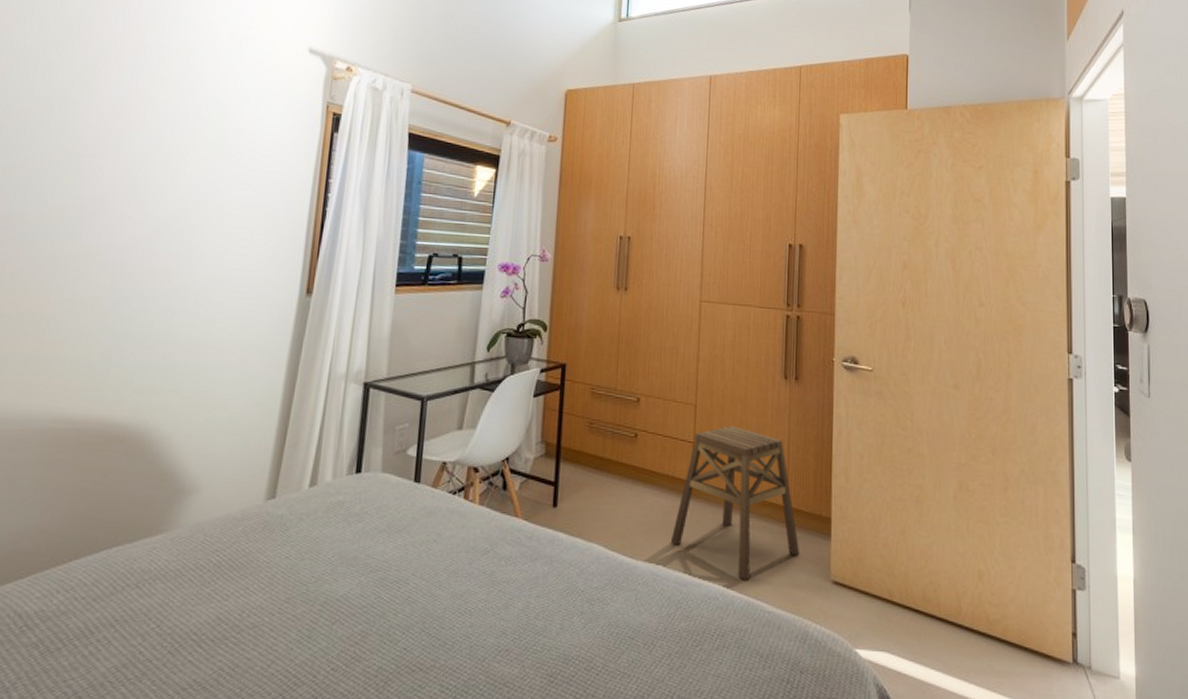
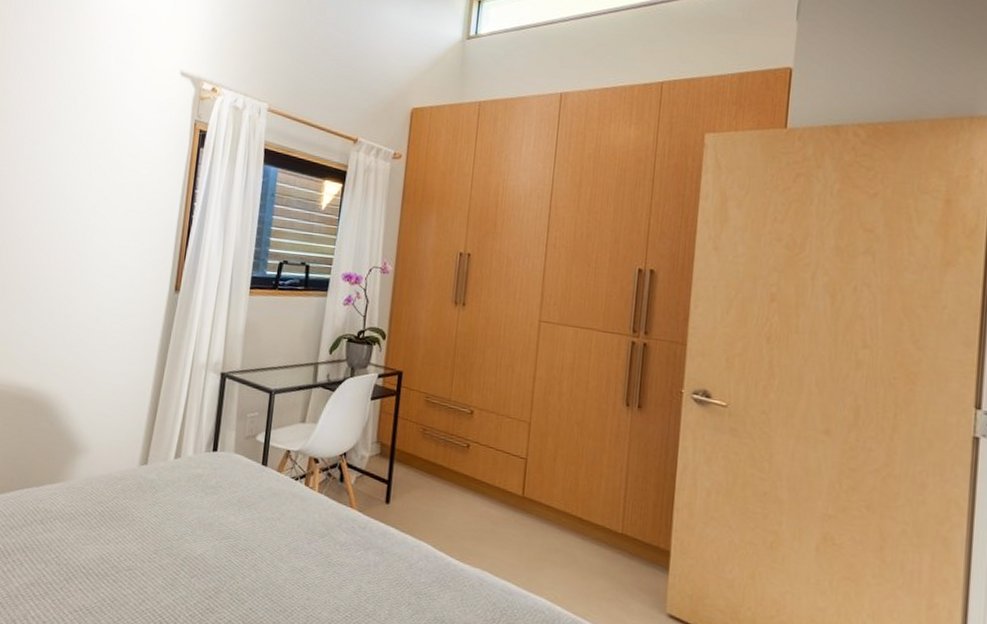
stool: present [670,426,800,580] -> none [498,446,634,599]

